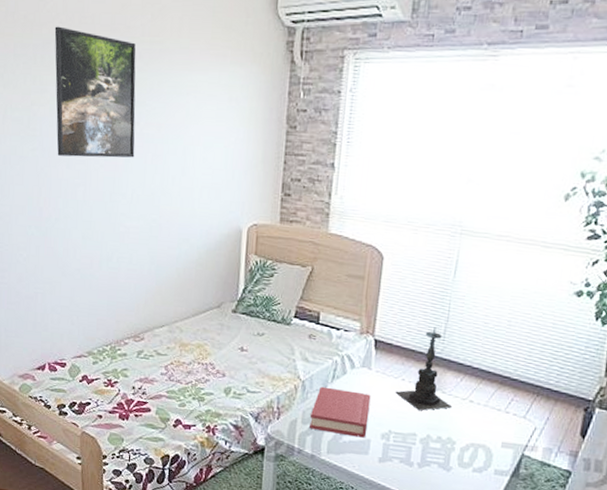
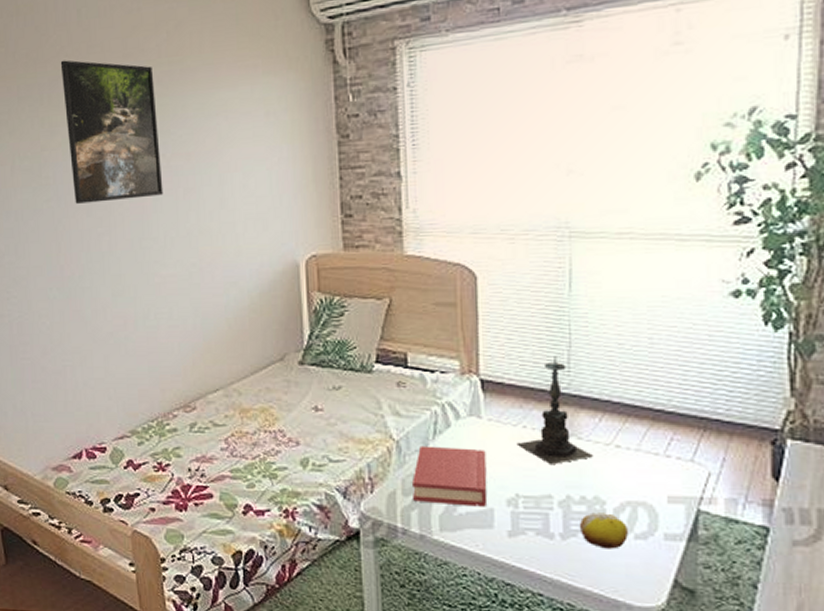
fruit: none [432,449,469,478] -> present [579,512,628,549]

